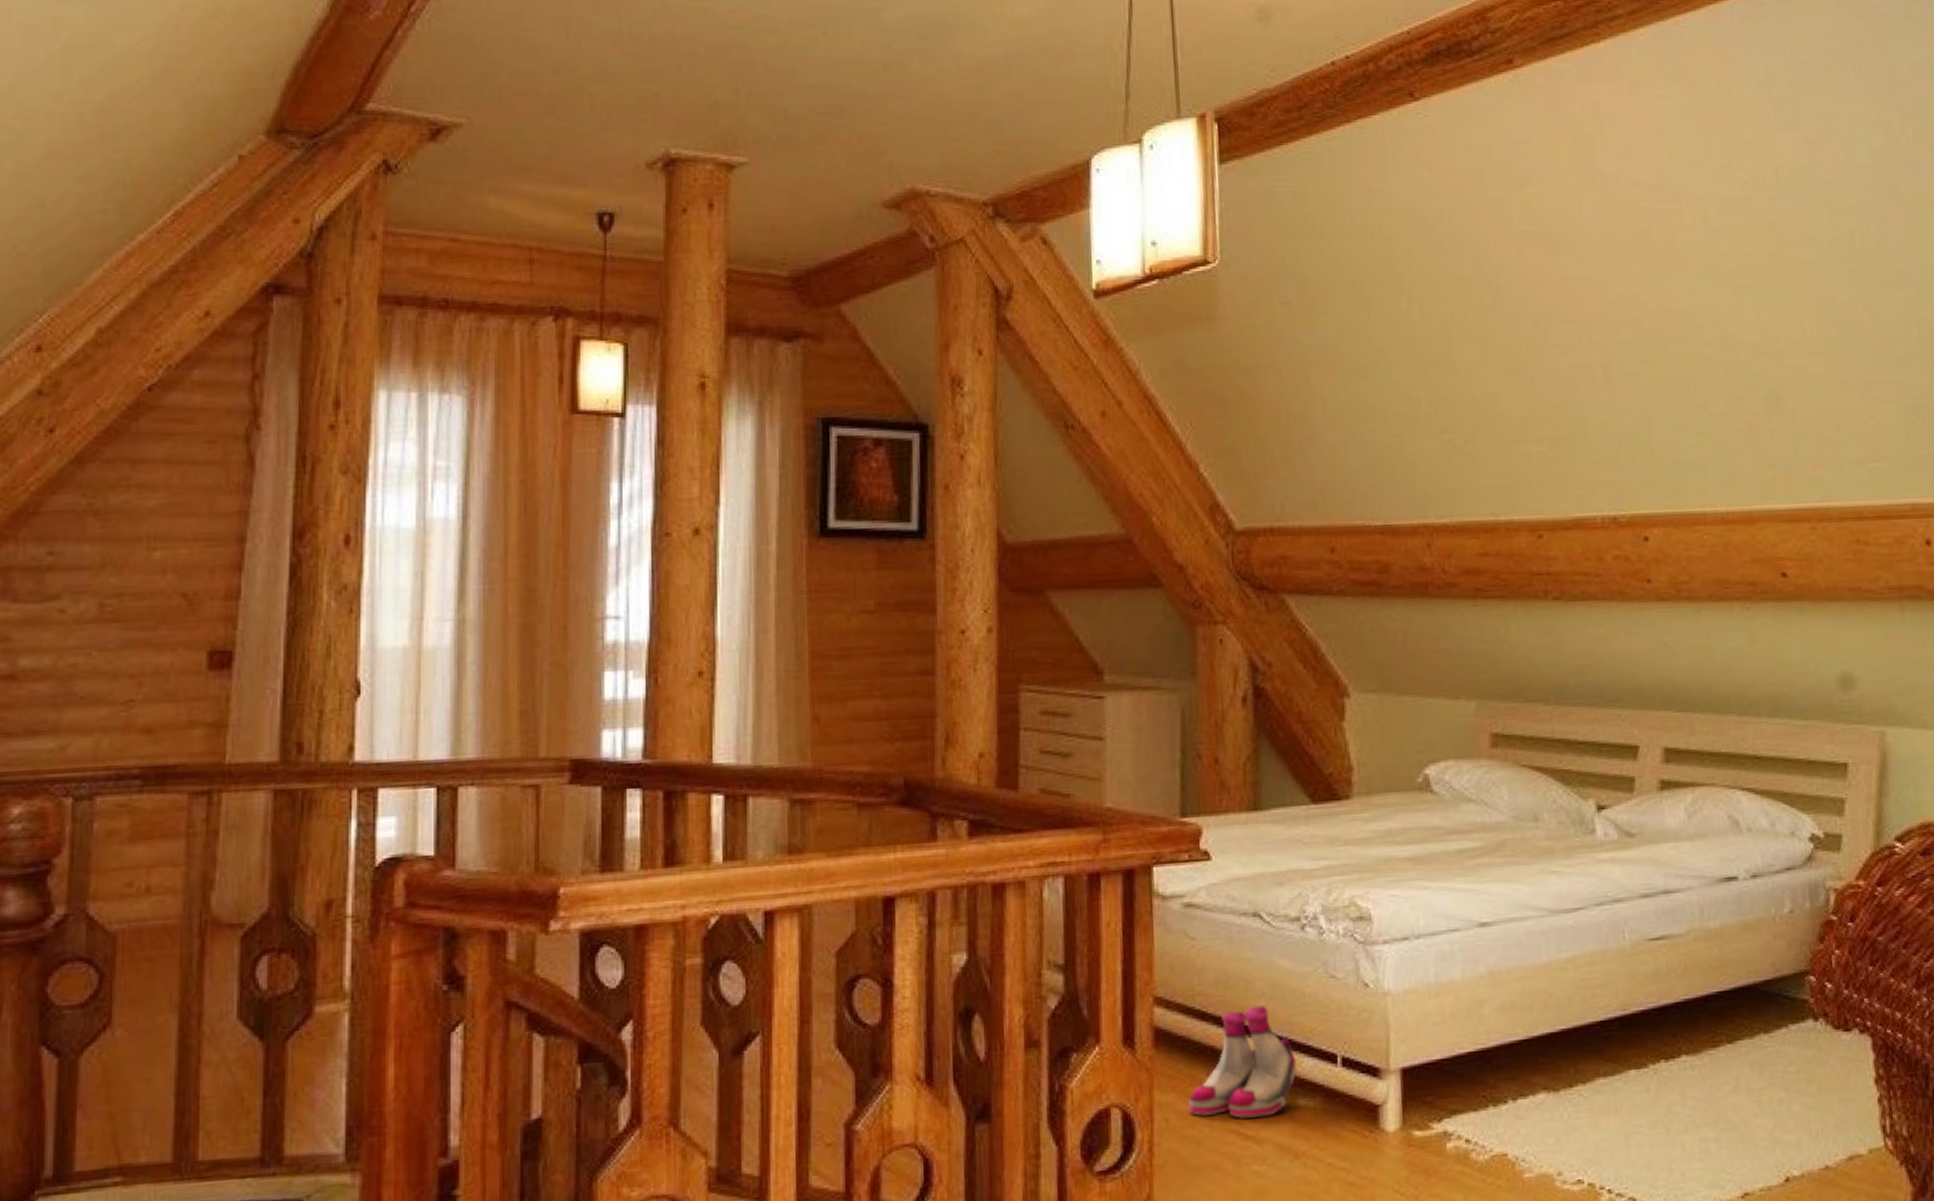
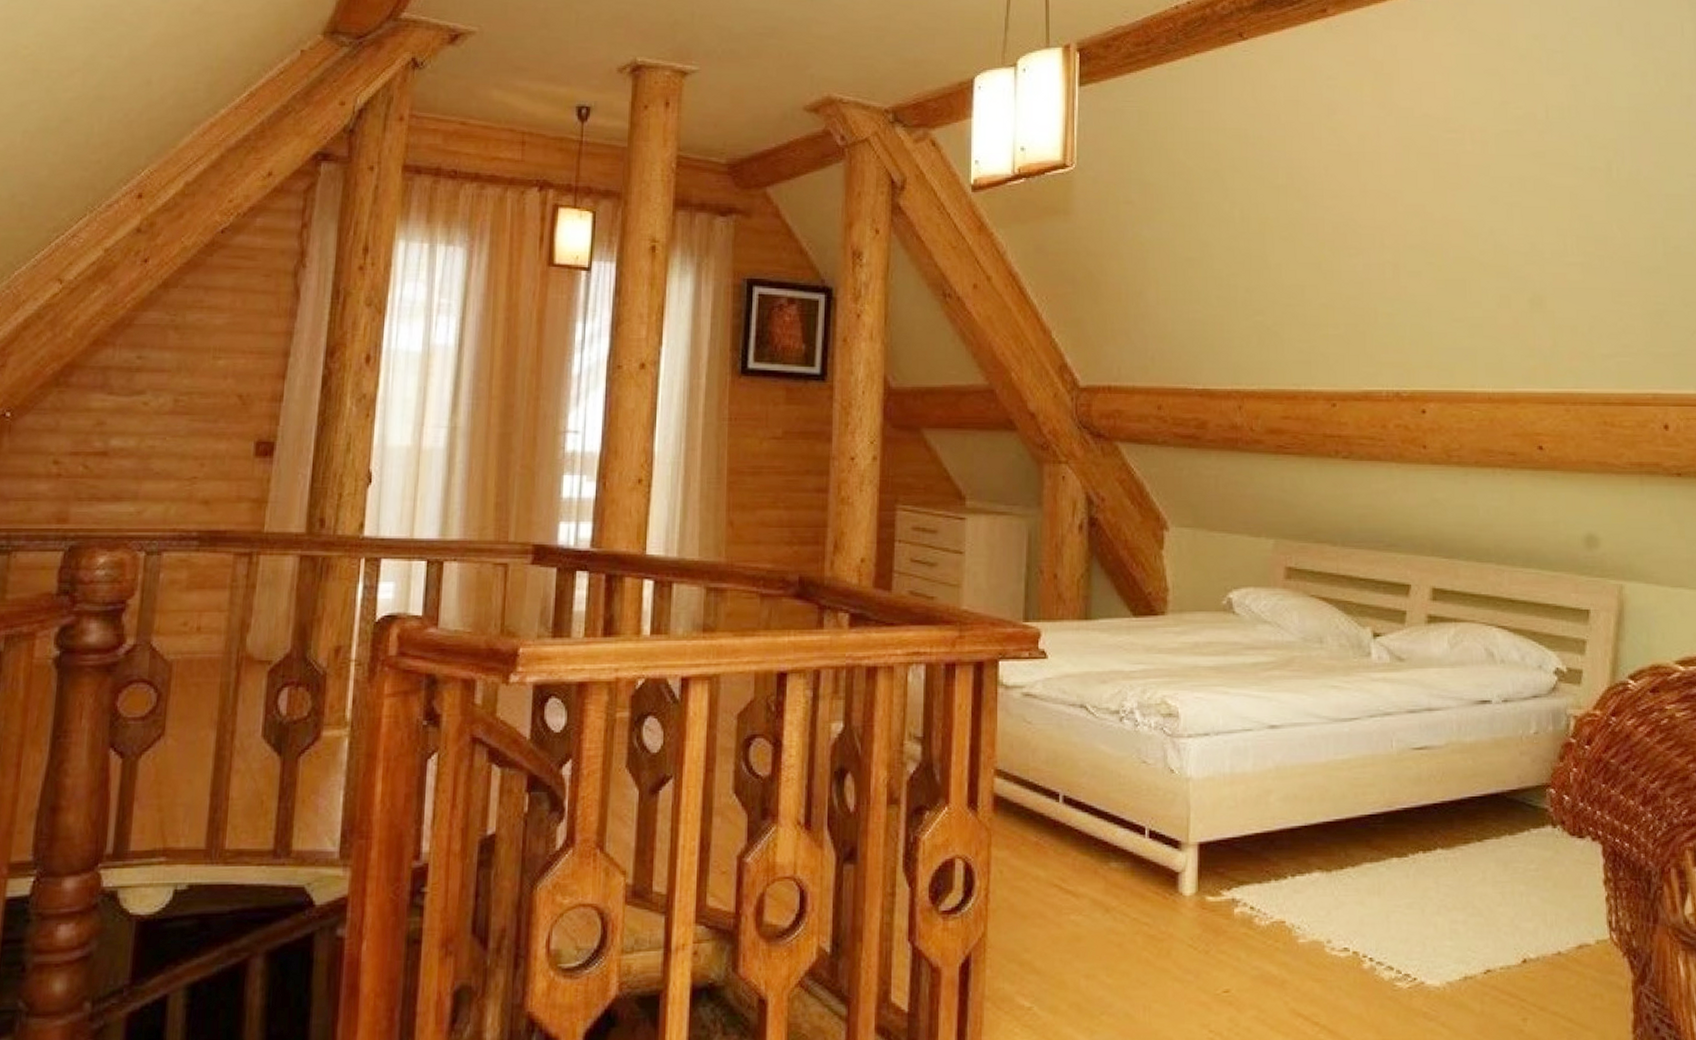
boots: present [1187,1005,1297,1119] -> none [1019,782,1111,875]

